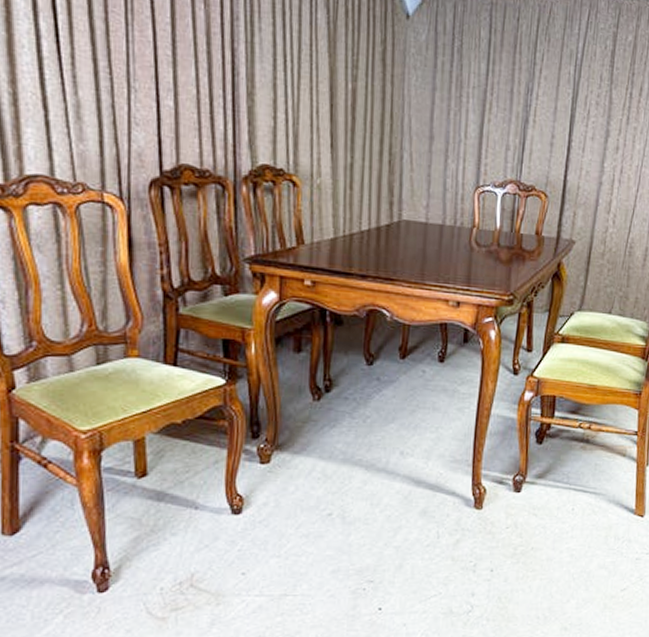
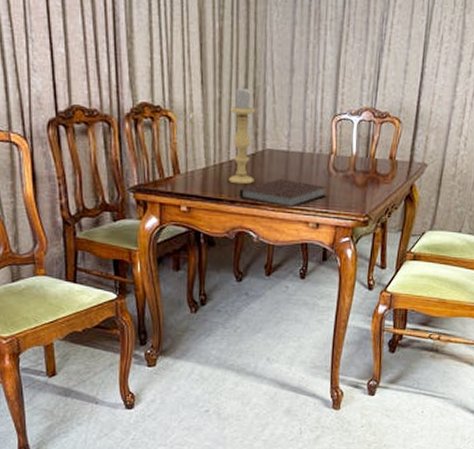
candle holder: none [359,153,390,258] -> present [228,87,255,185]
notebook: none [371,252,468,283] -> present [239,178,327,207]

